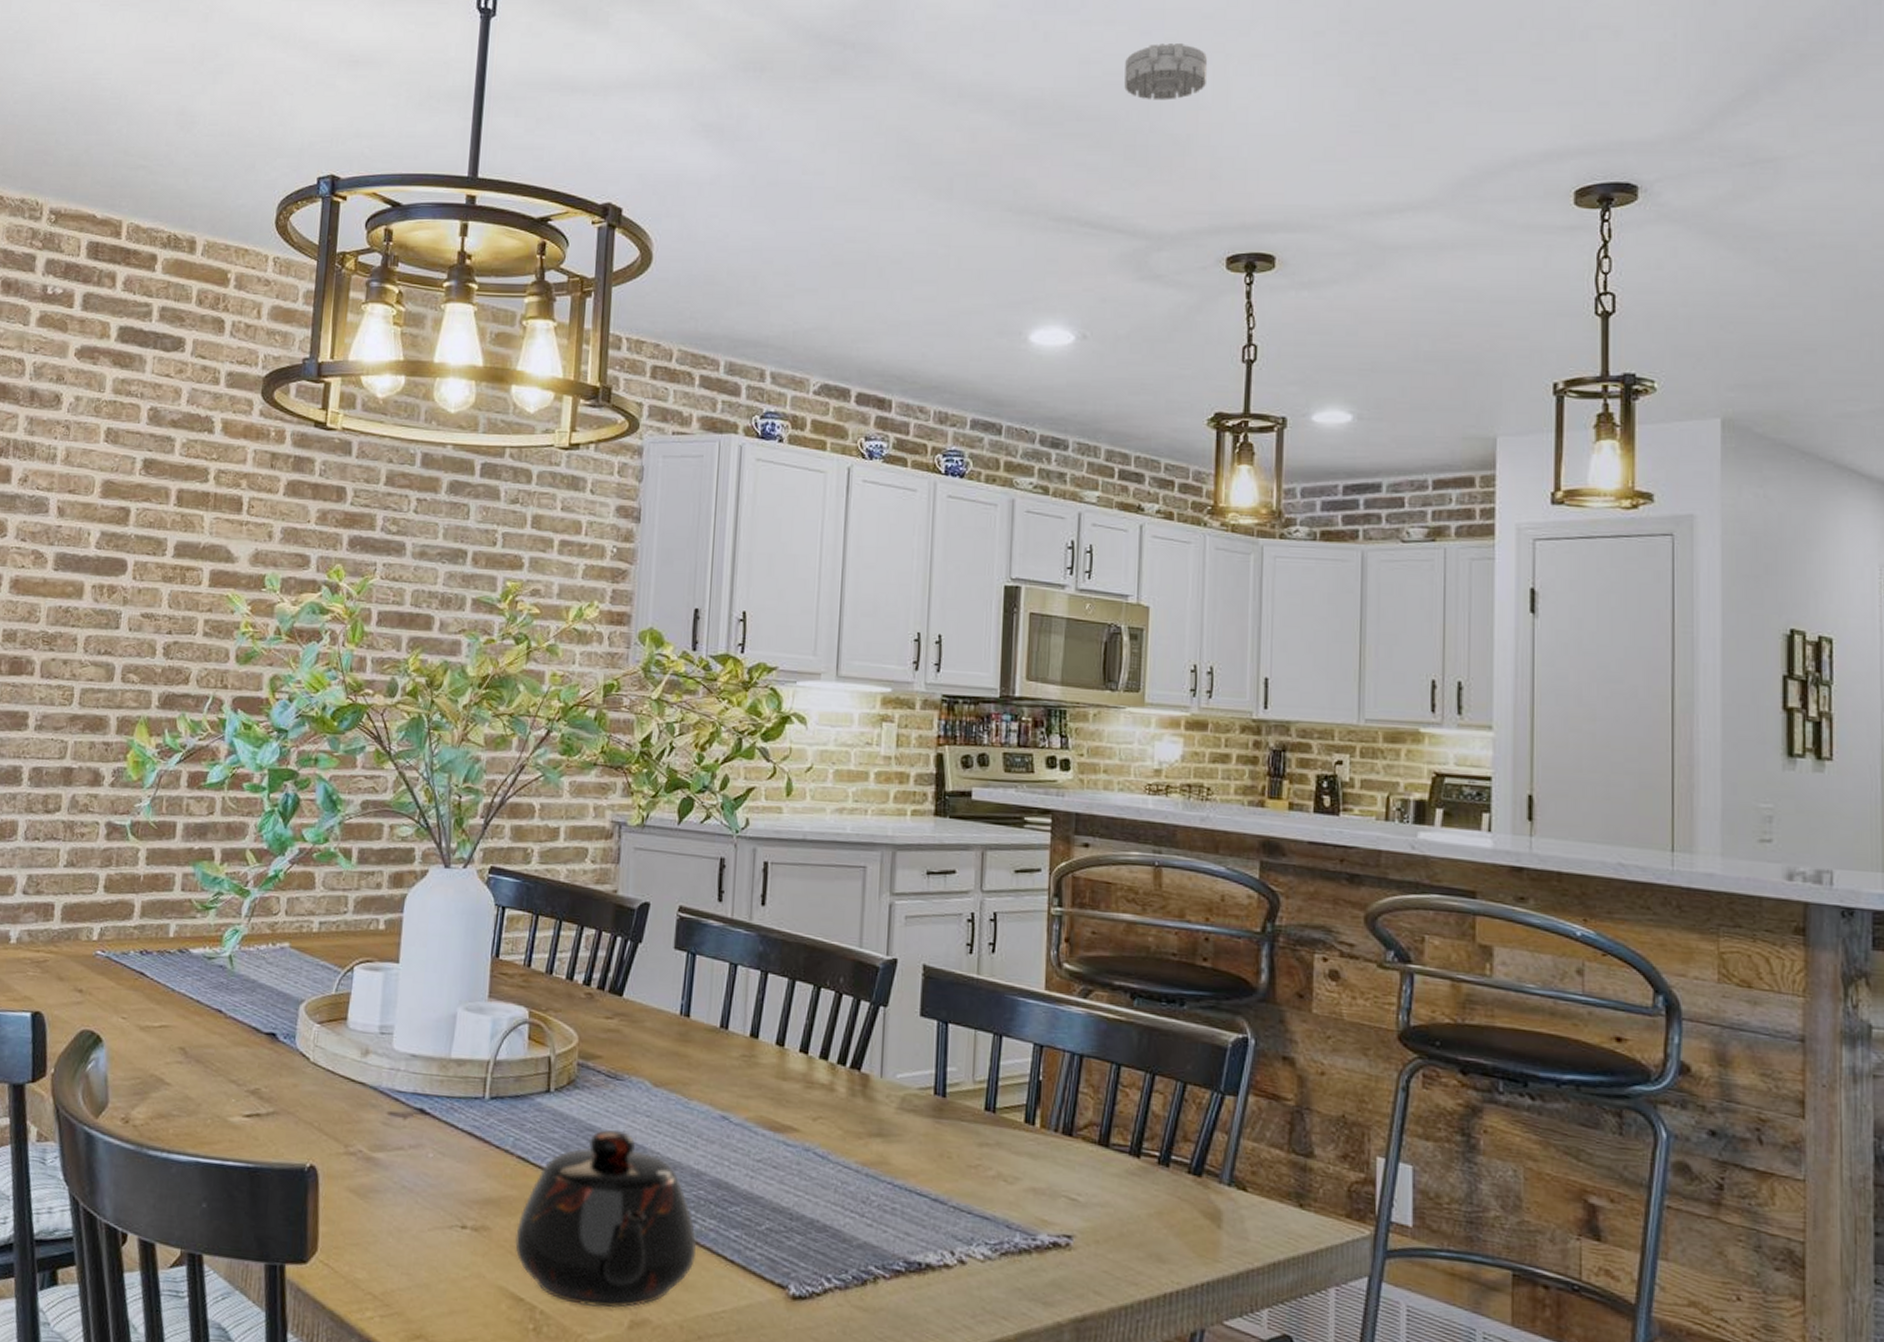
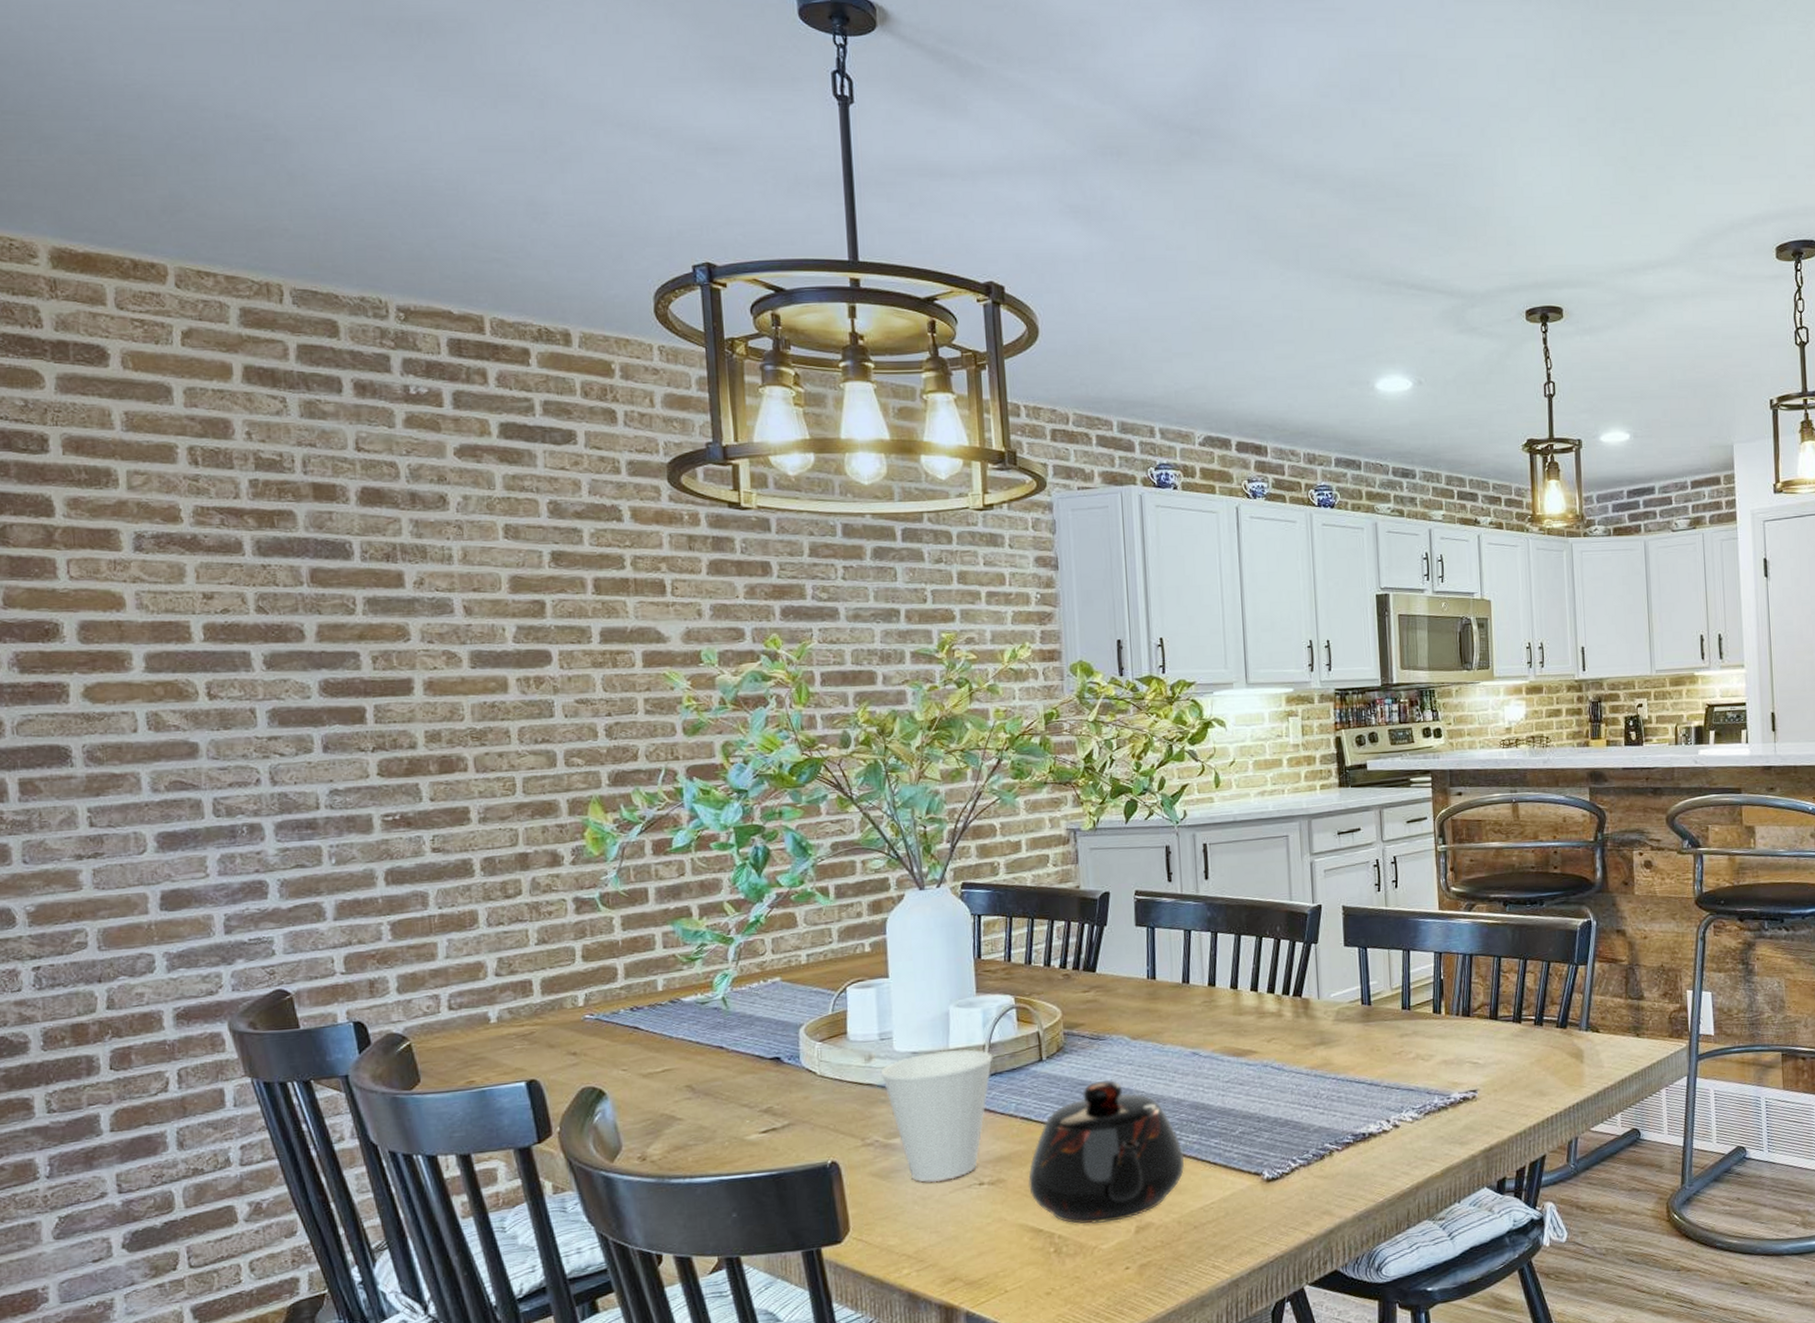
cup: none [375,1058,497,1215] -> present [880,1049,993,1183]
smoke detector: present [1124,44,1208,100] -> none [1431,129,1498,179]

